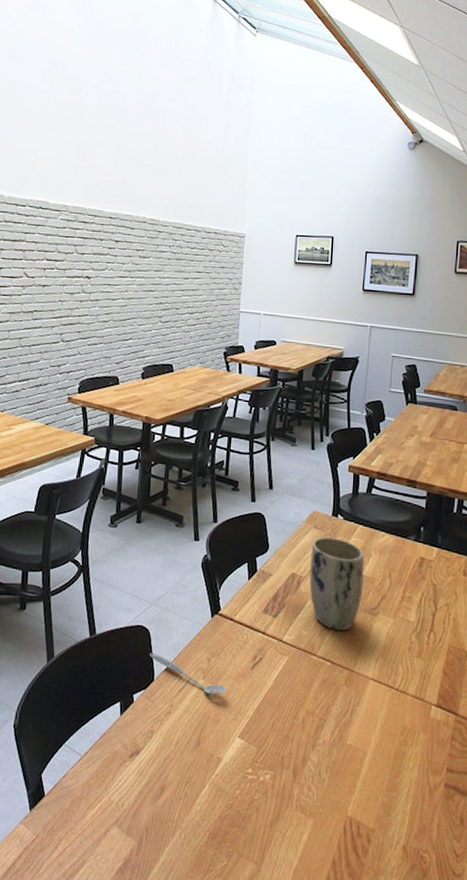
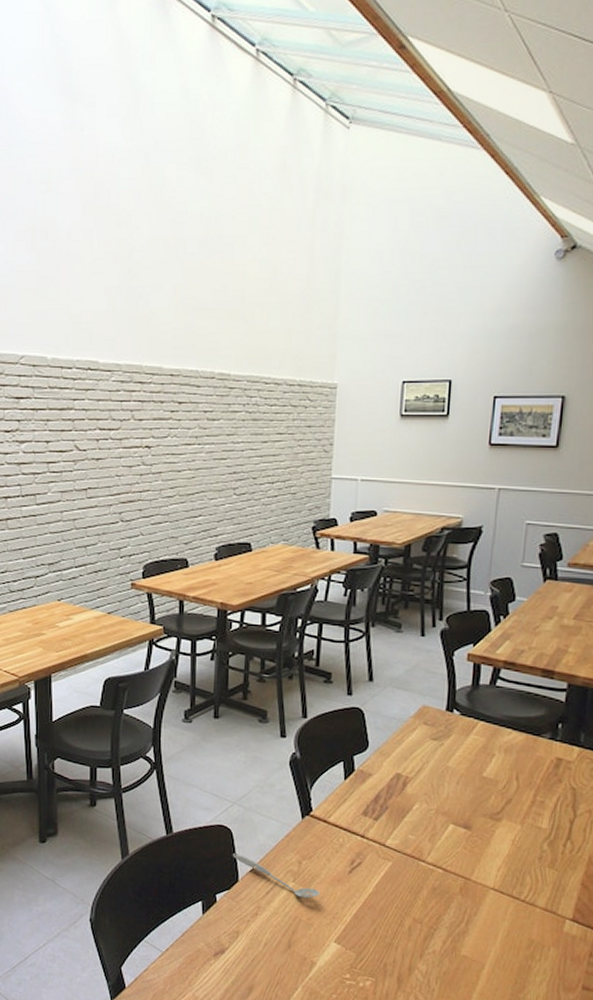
plant pot: present [309,537,365,632] -> none [417,734,486,837]

